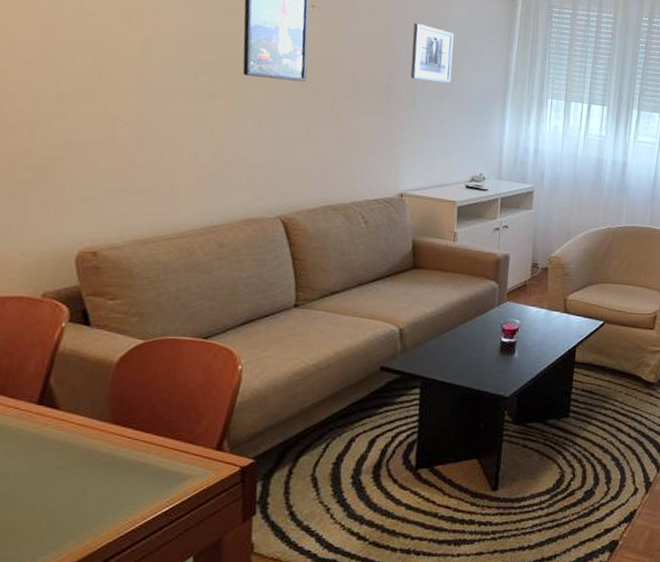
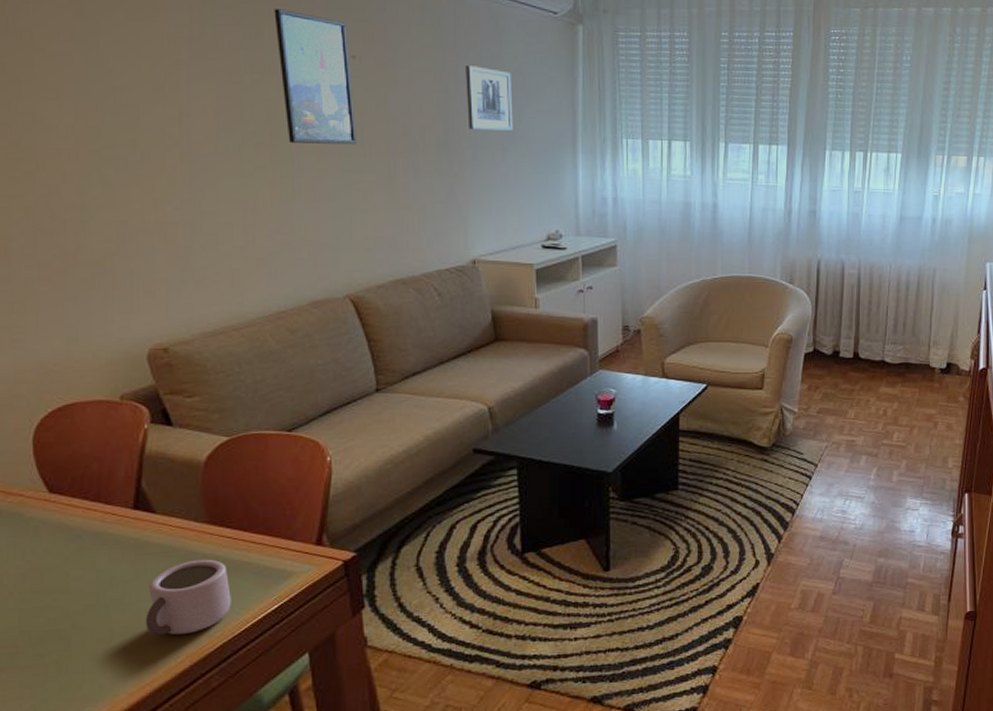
mug: none [30,458,124,533] -> present [145,559,231,635]

